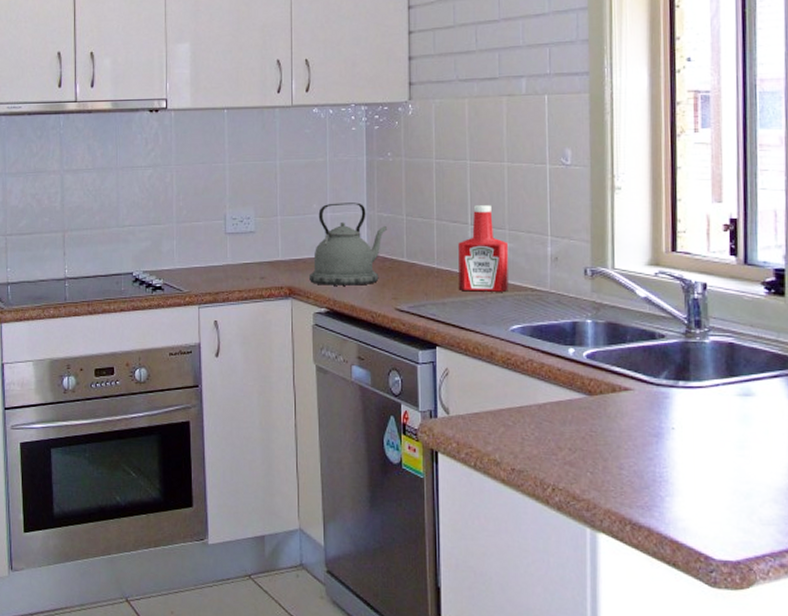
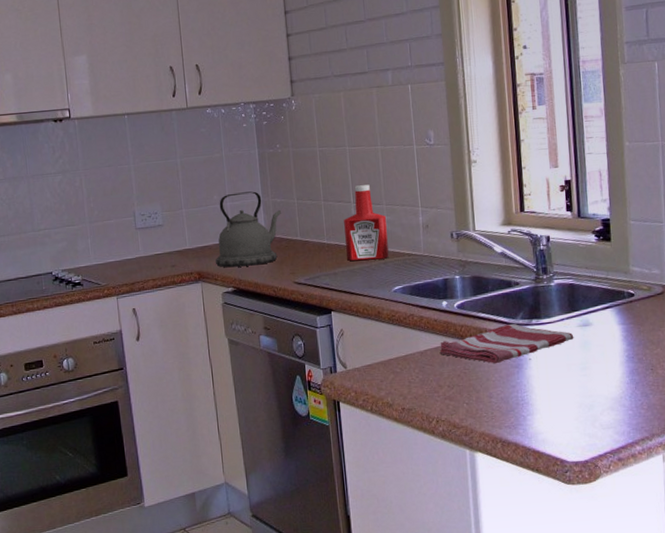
dish towel: none [561,383,731,430] -> present [439,323,574,364]

